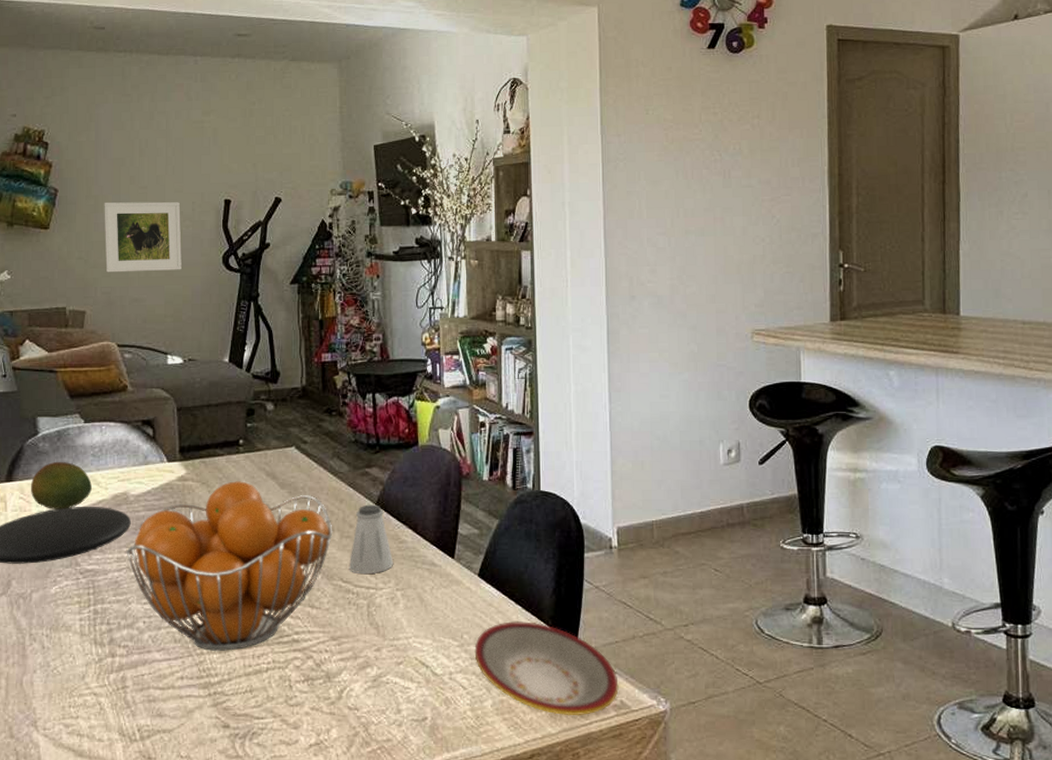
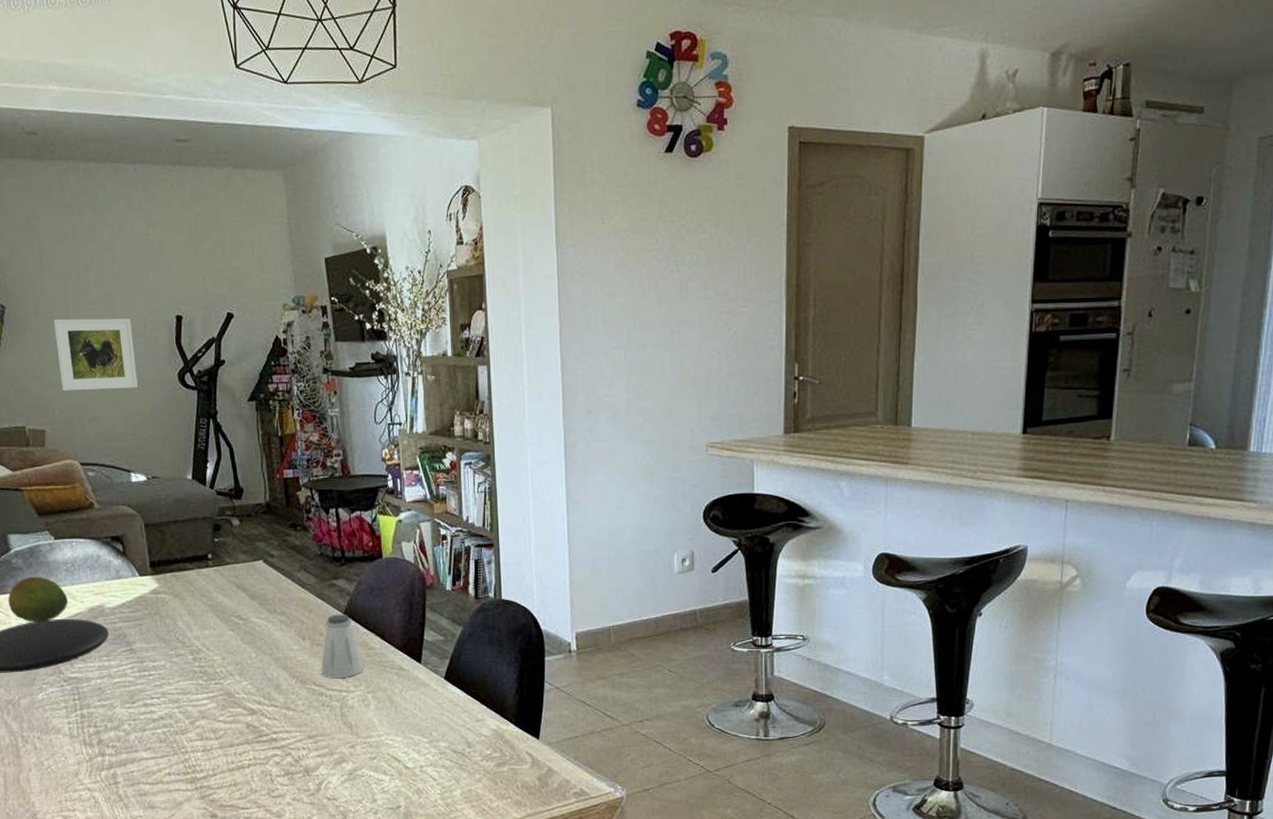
fruit basket: present [126,481,333,651] -> none [106,593,304,749]
plate: present [474,621,619,716] -> none [443,720,579,803]

